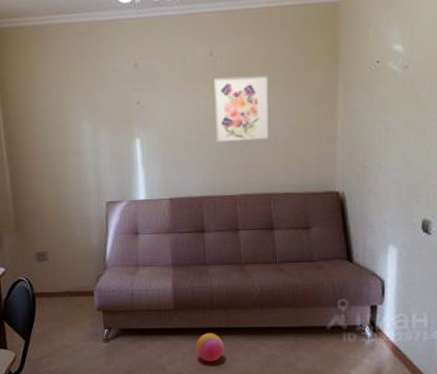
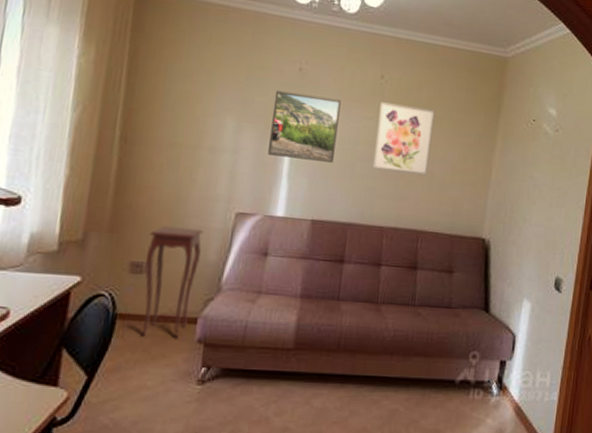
side table: none [44,219,87,308] -> present [140,225,204,338]
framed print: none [118,85,179,148] -> present [268,90,341,163]
ball: present [196,333,224,362] -> none [311,380,344,415]

